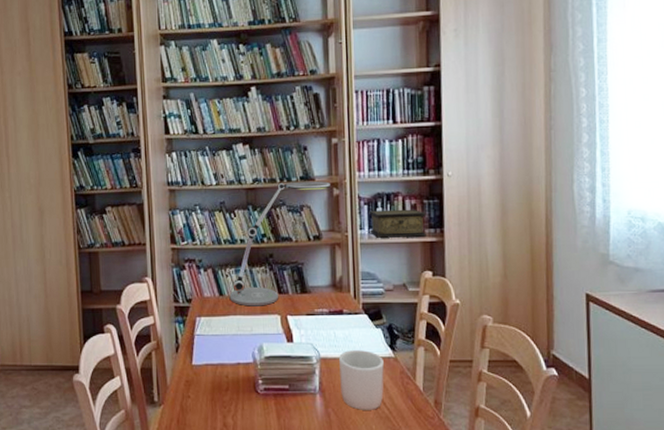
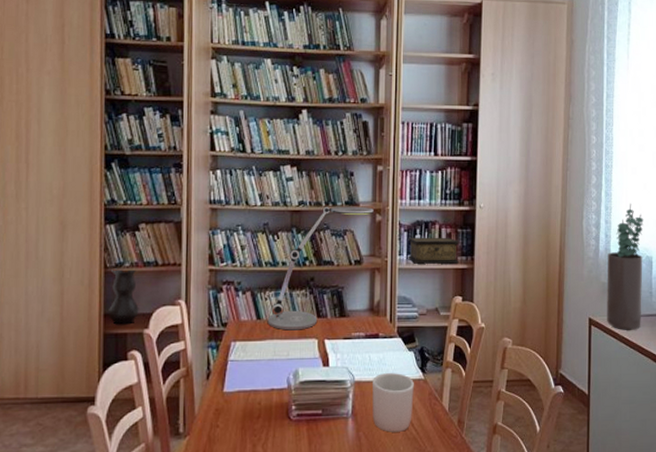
vase: none [85,249,111,302] -> present [108,268,139,326]
vase: none [607,163,655,308] -> present [607,204,644,330]

